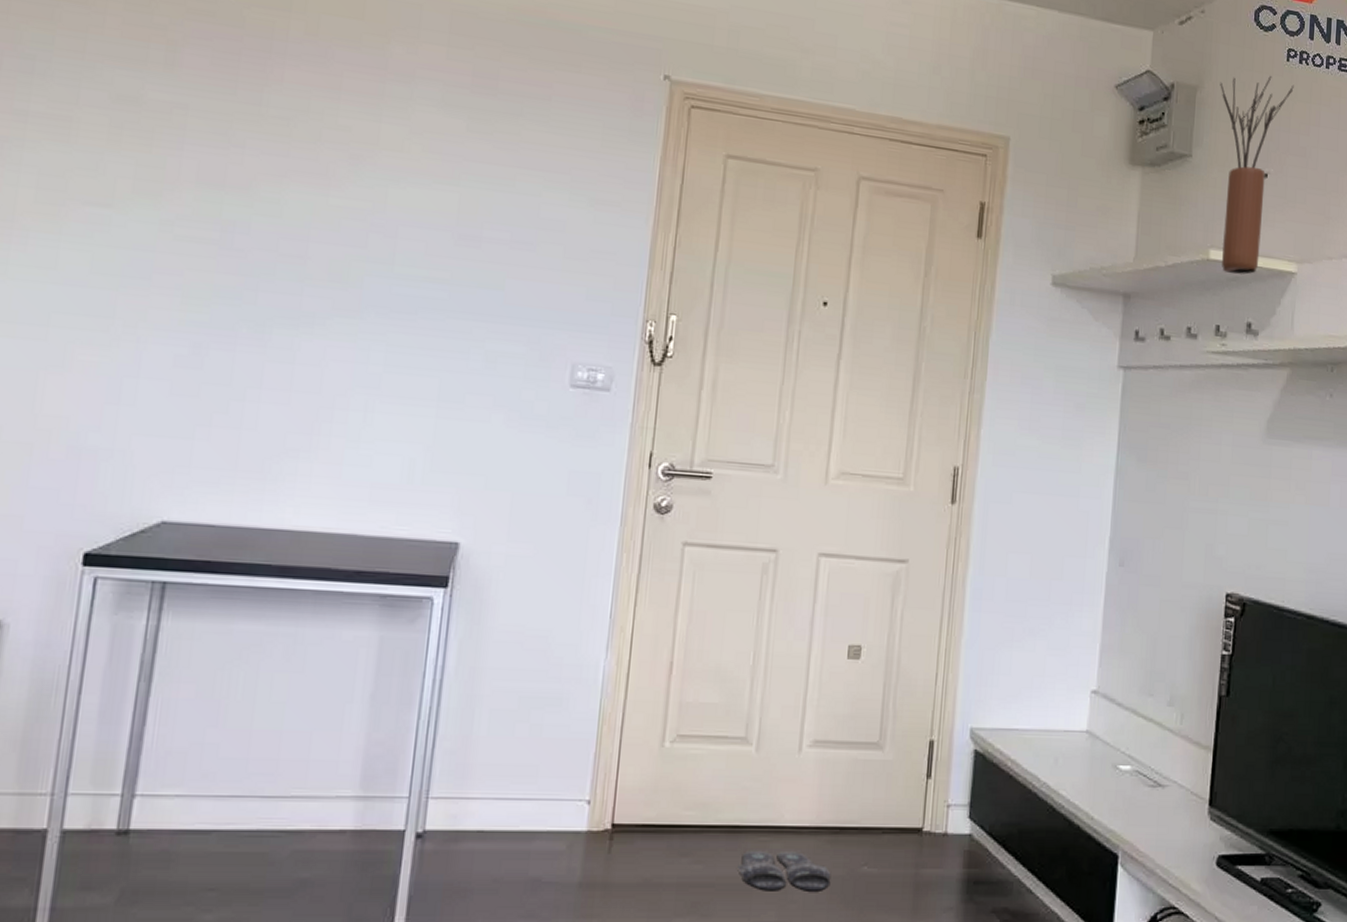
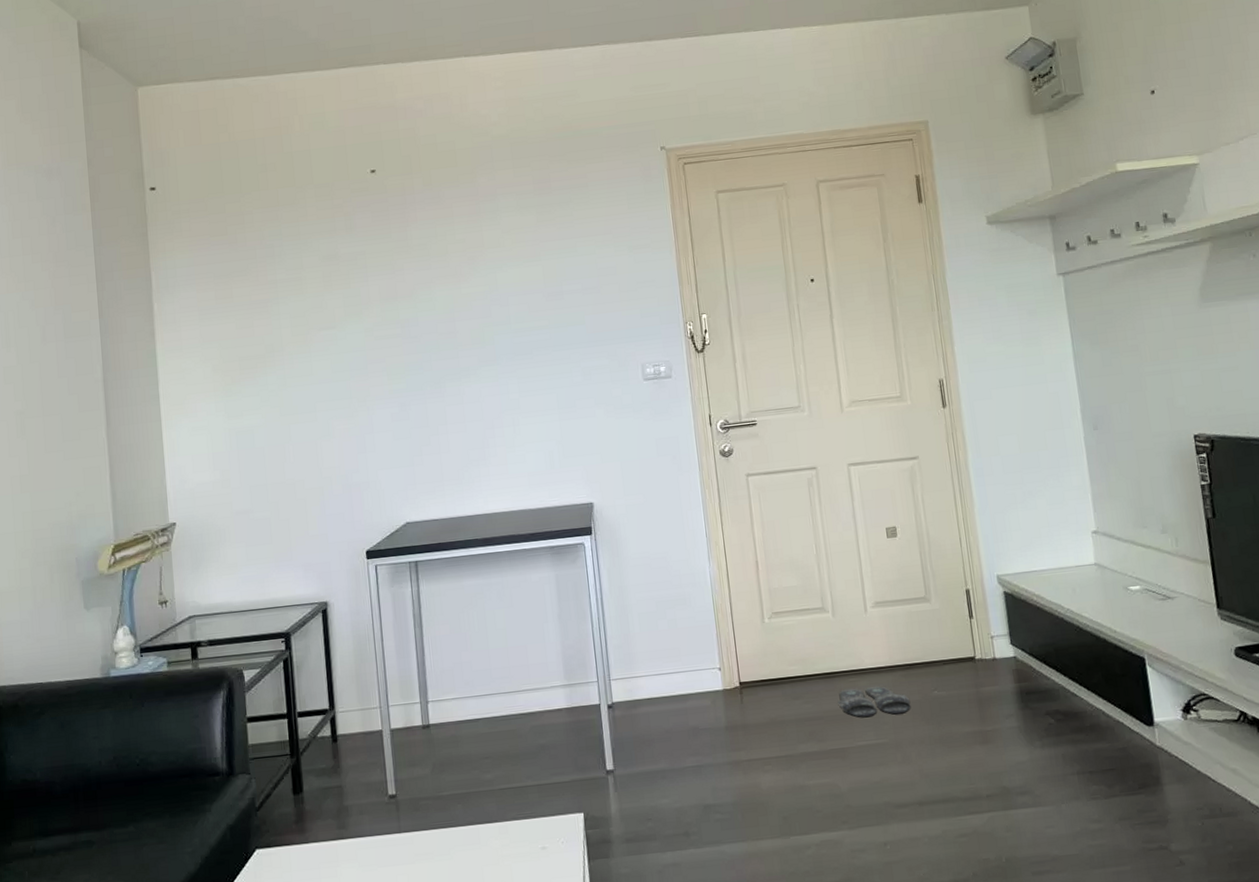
vase: present [1220,75,1294,275] -> none [1095,11,1163,179]

